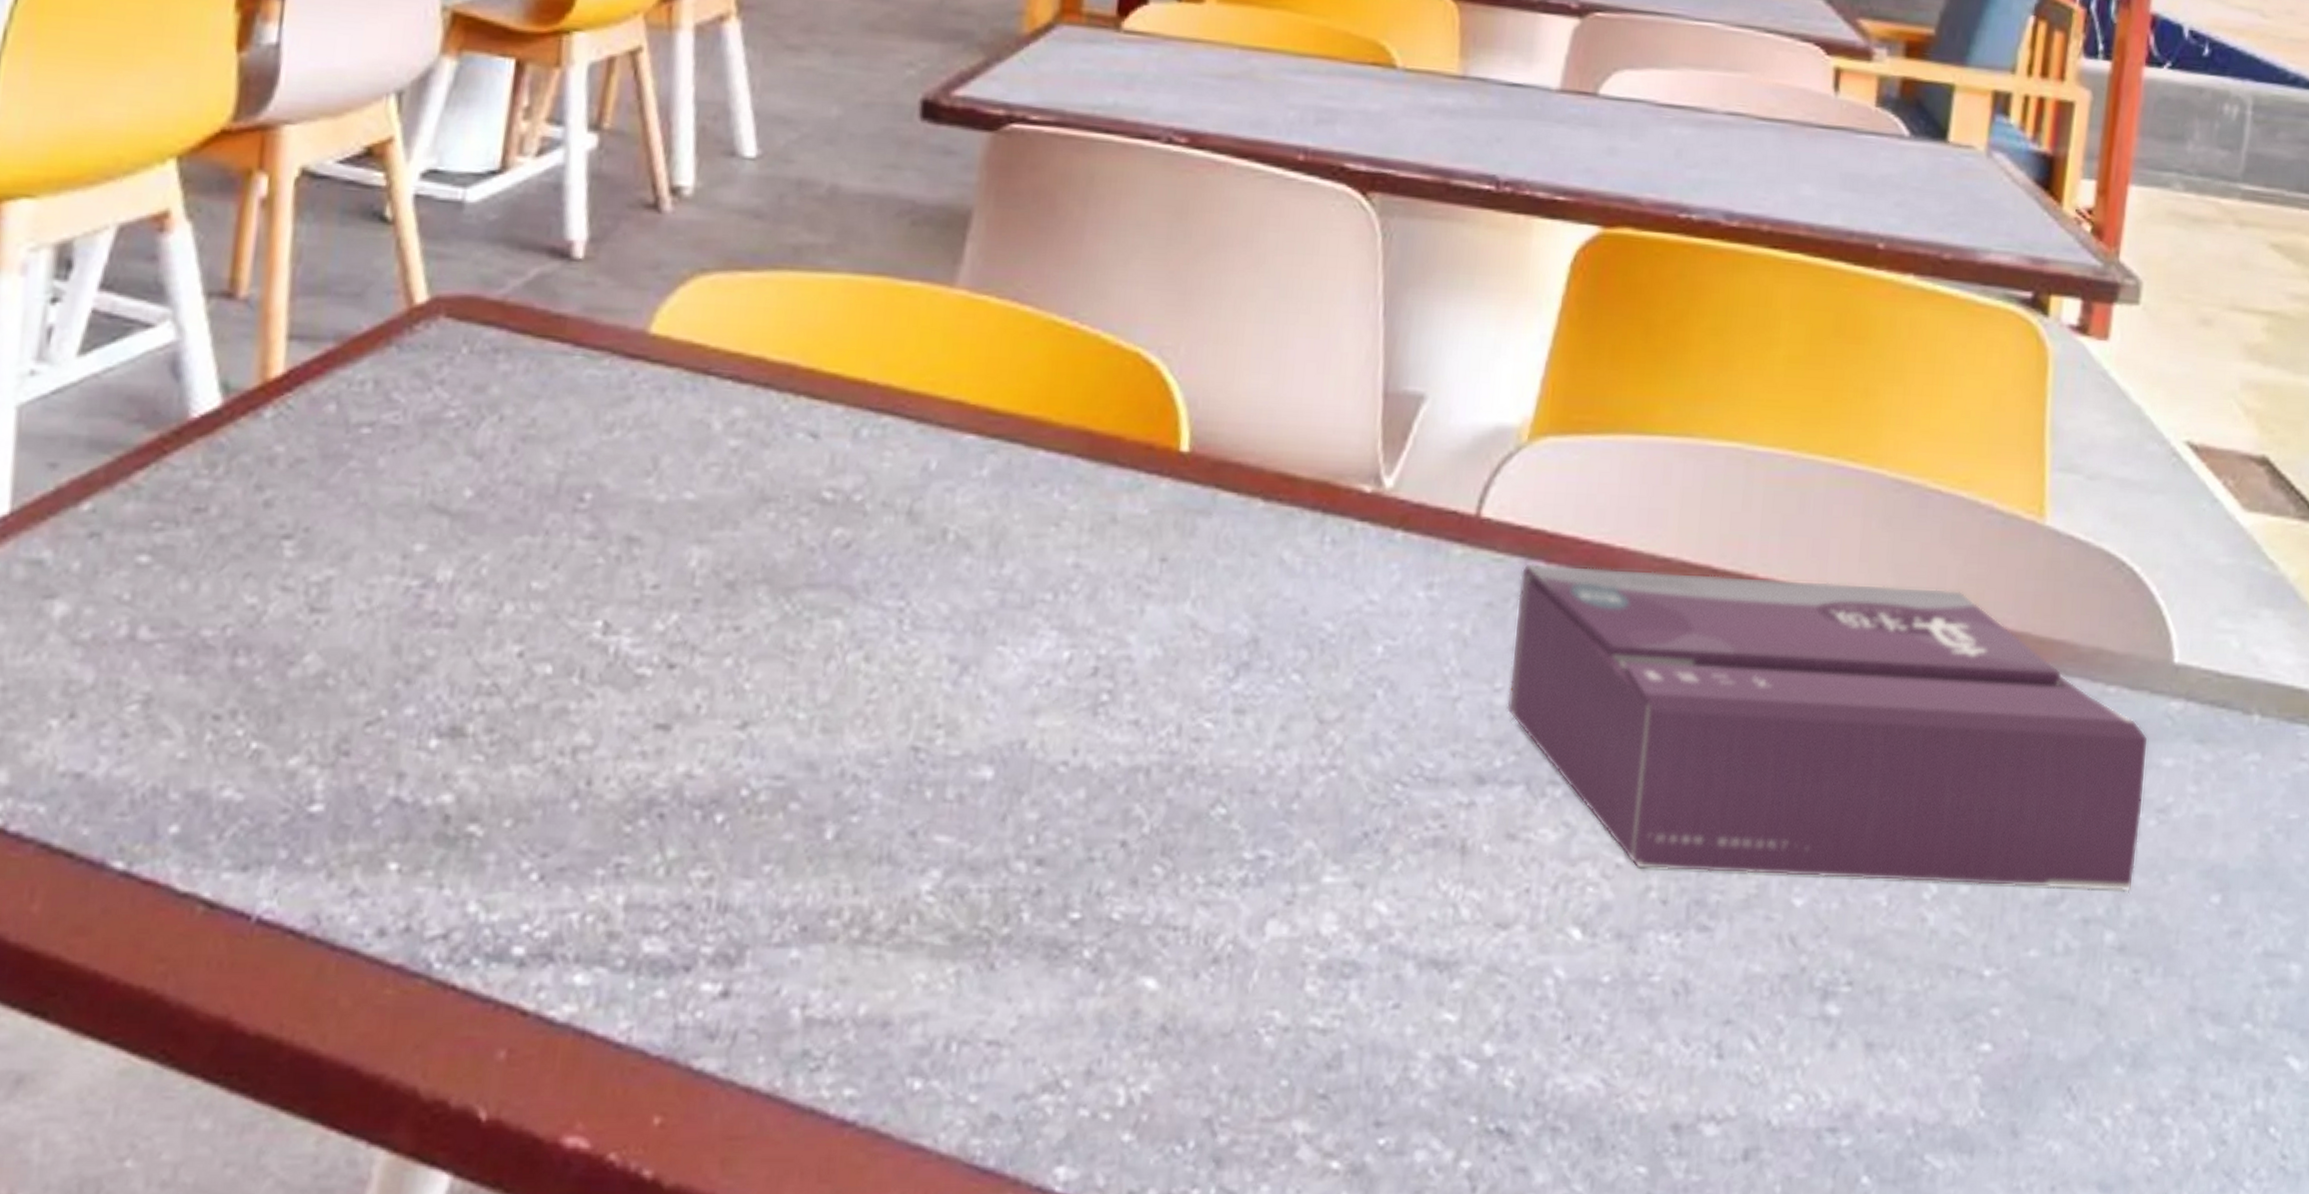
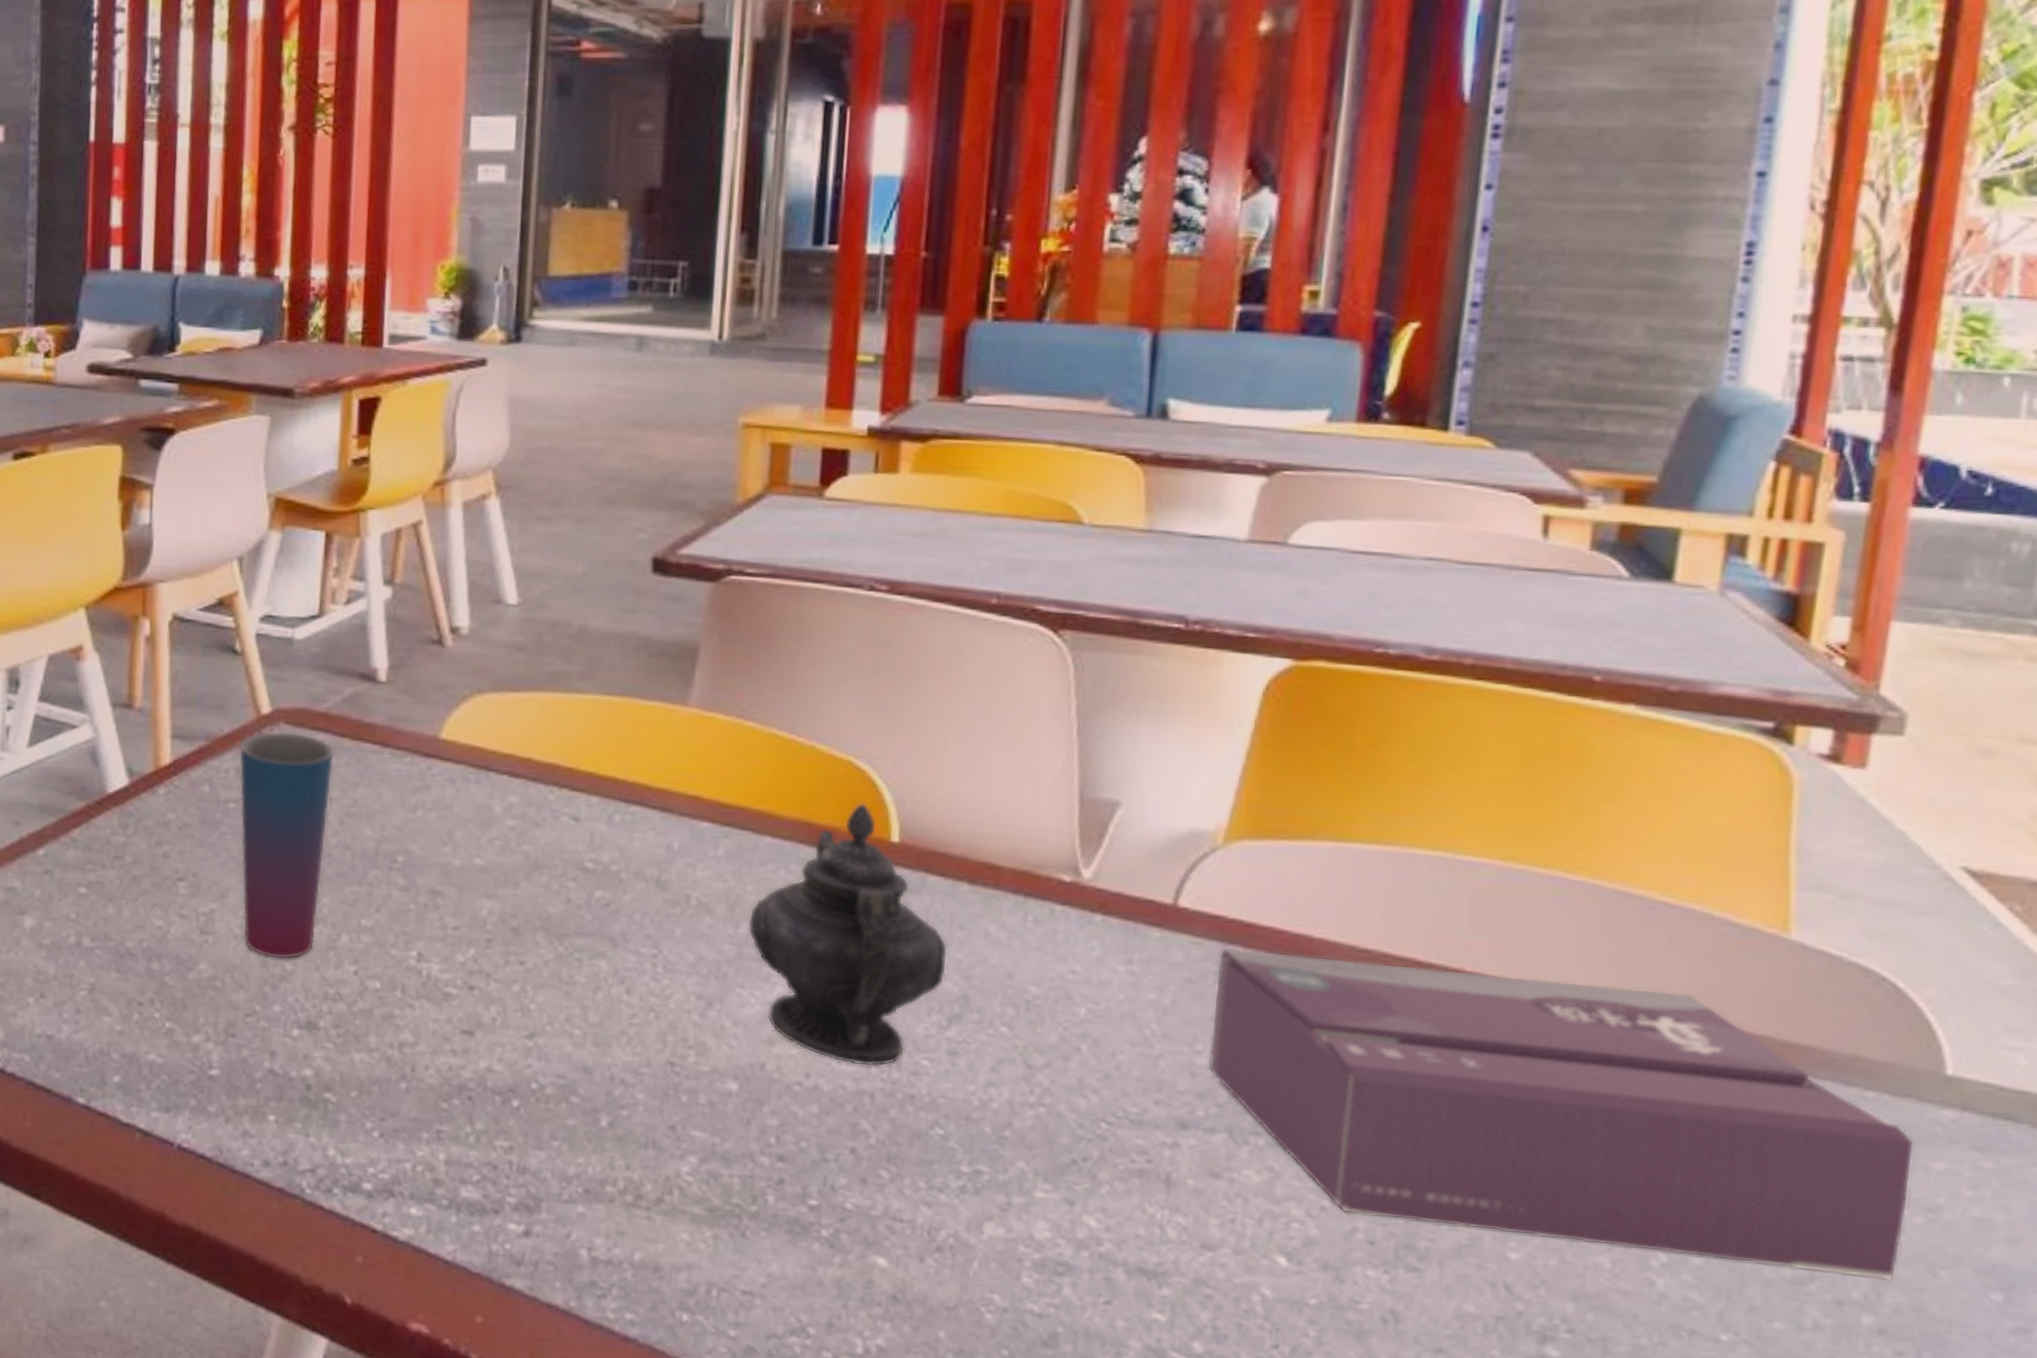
cup: none [369,327,511,643] -> present [238,731,335,960]
teapot: none [1013,404,1238,736] -> present [747,803,948,1067]

